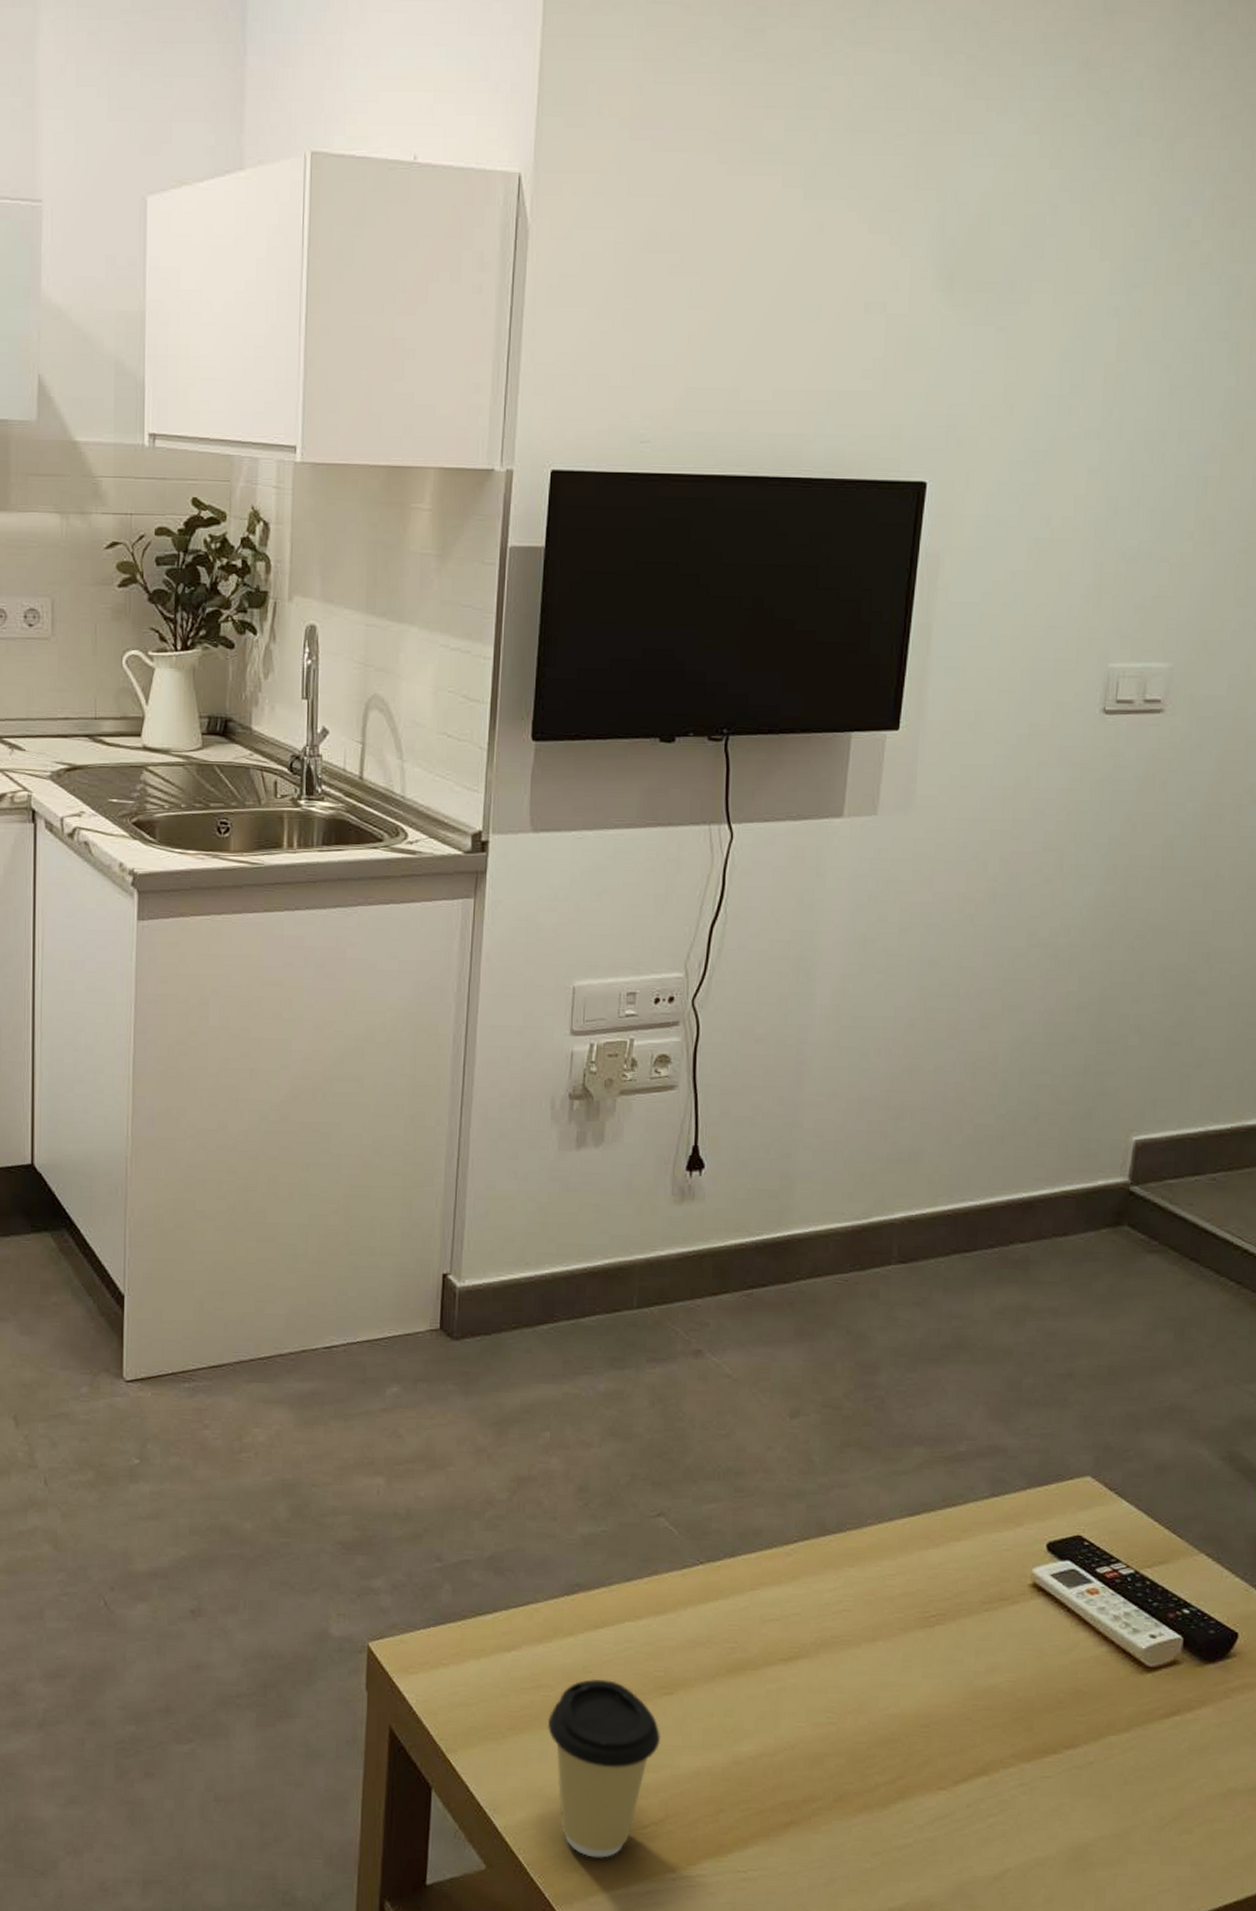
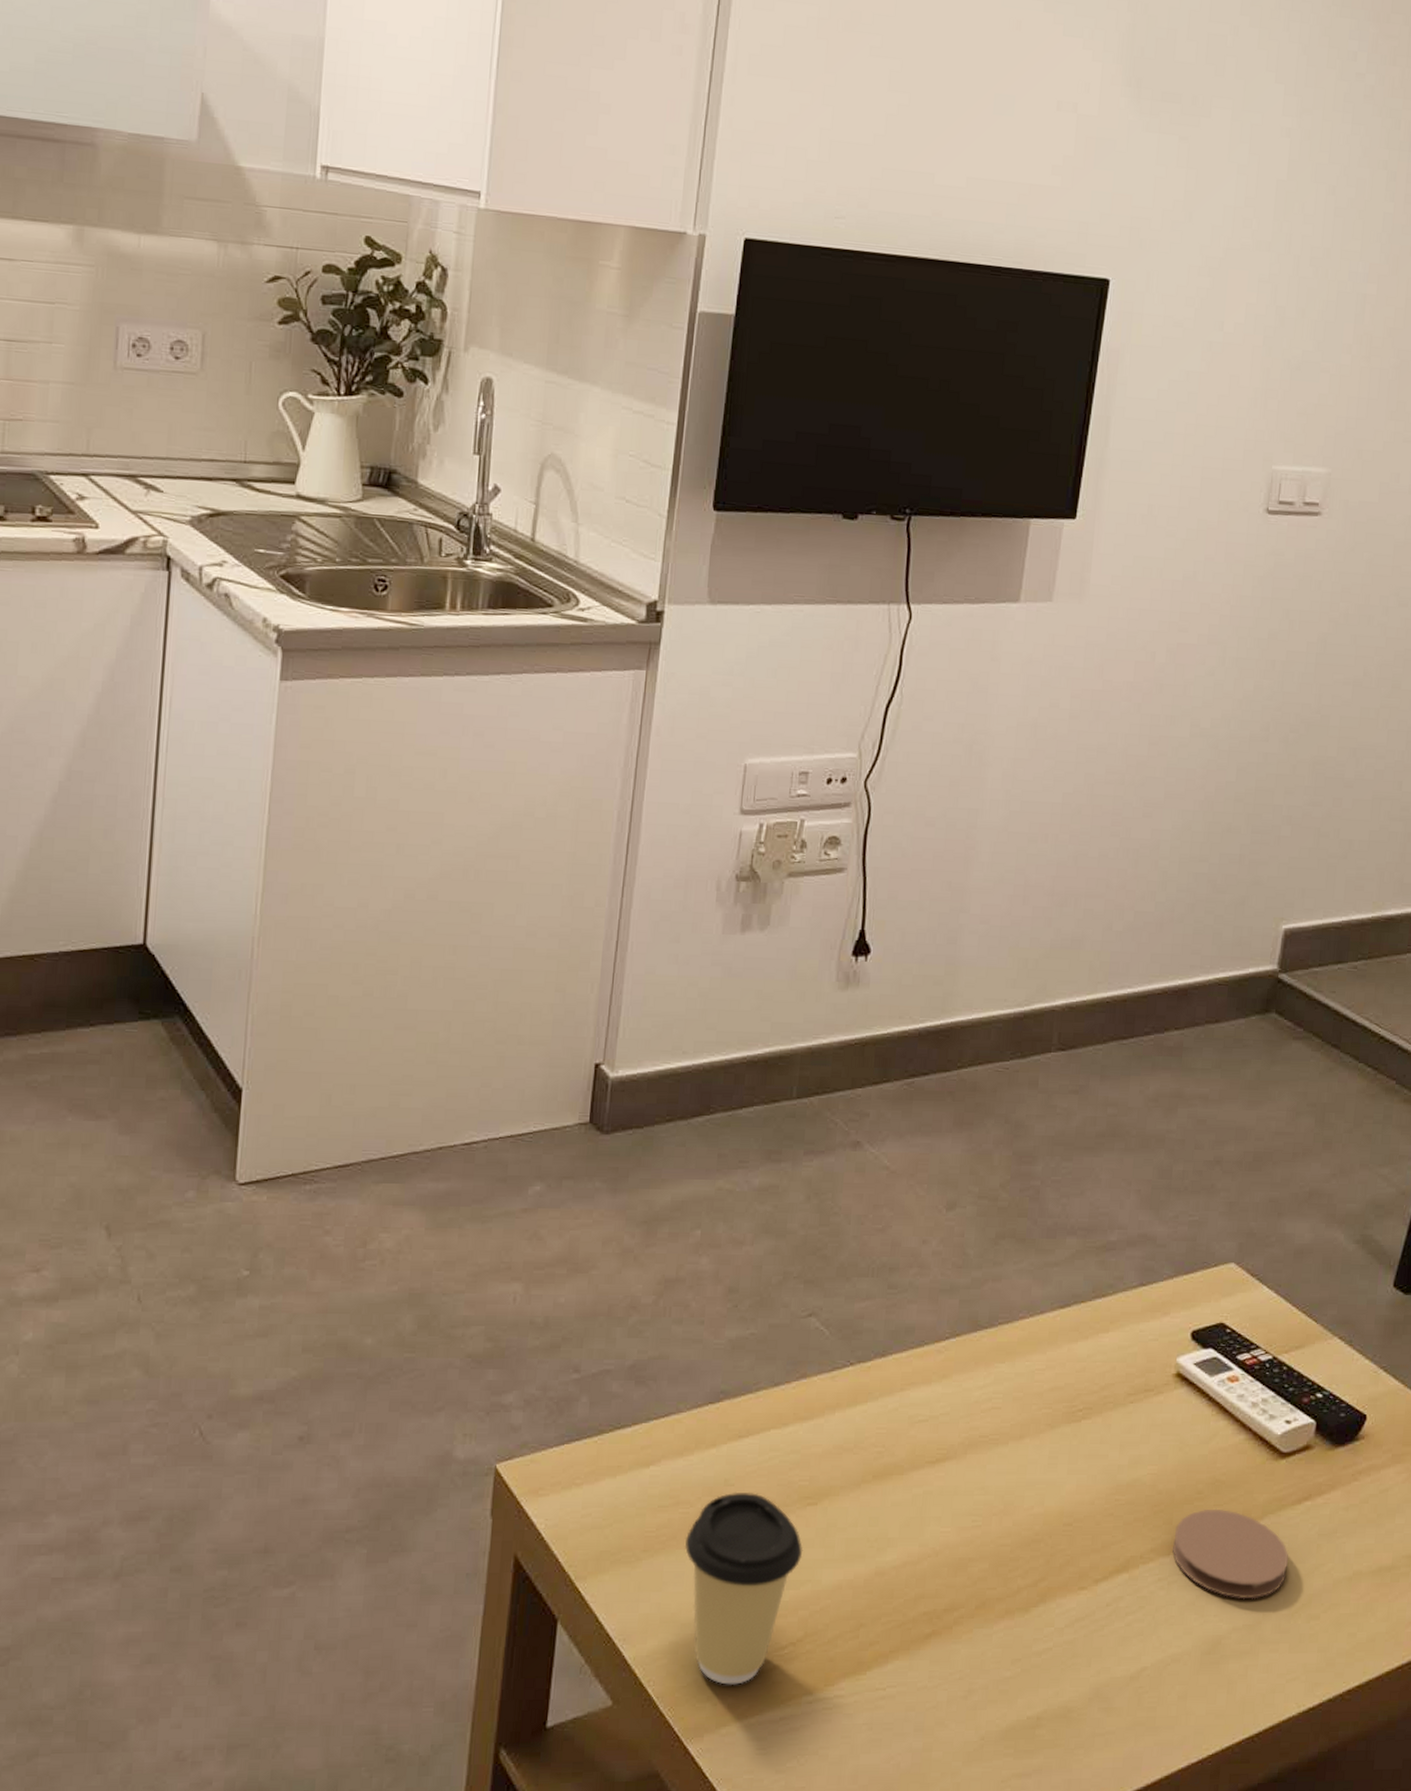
coaster: none [1034,1718,1157,1810] -> present [1172,1508,1288,1599]

